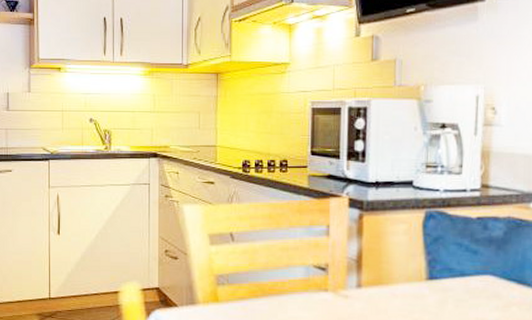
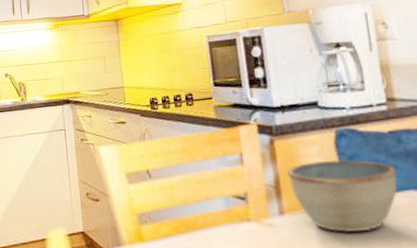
bowl: none [371,239,476,309] -> present [287,159,397,232]

